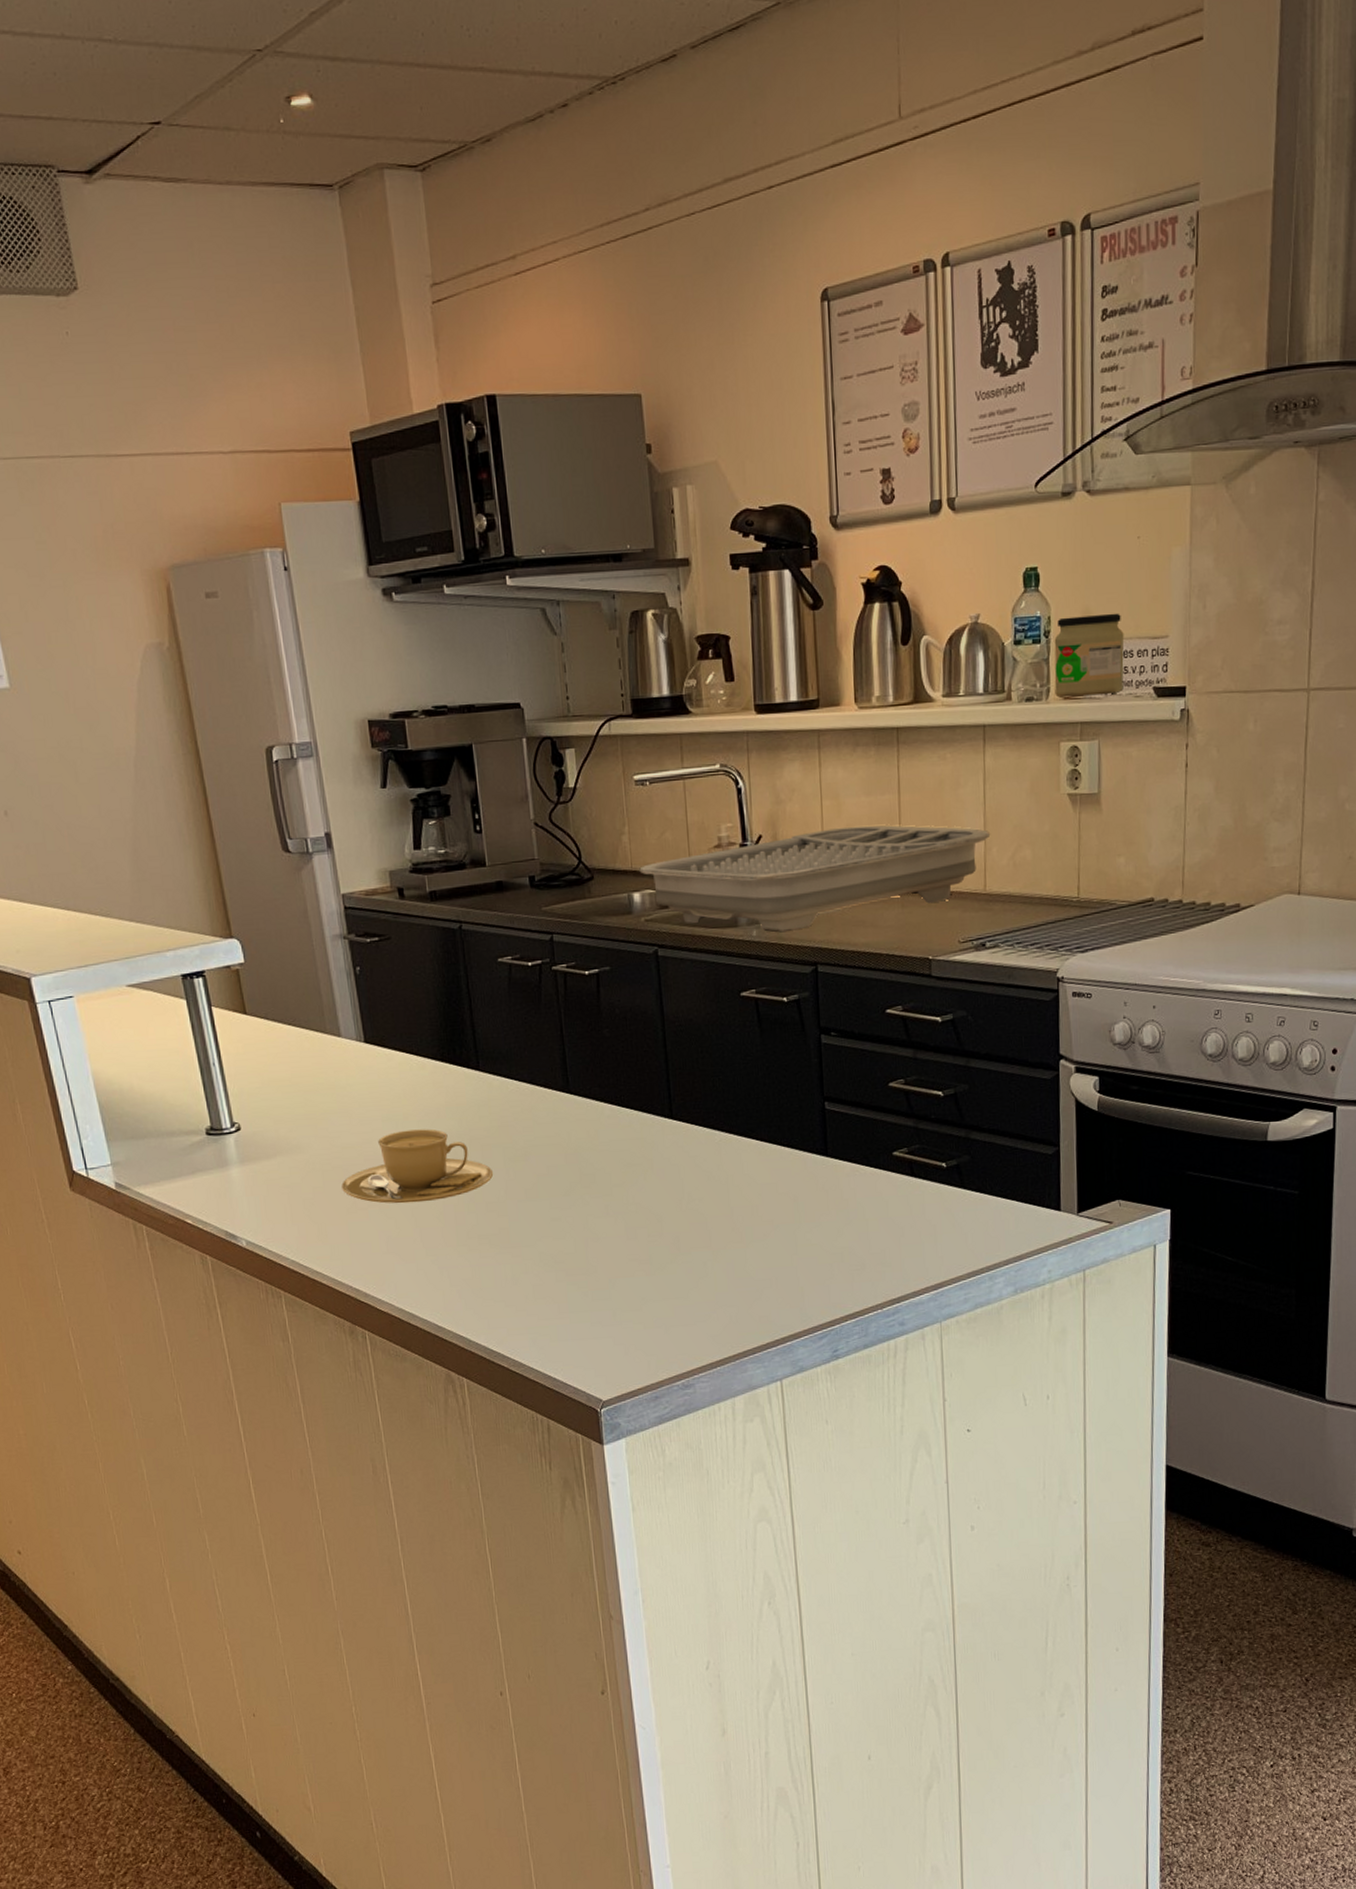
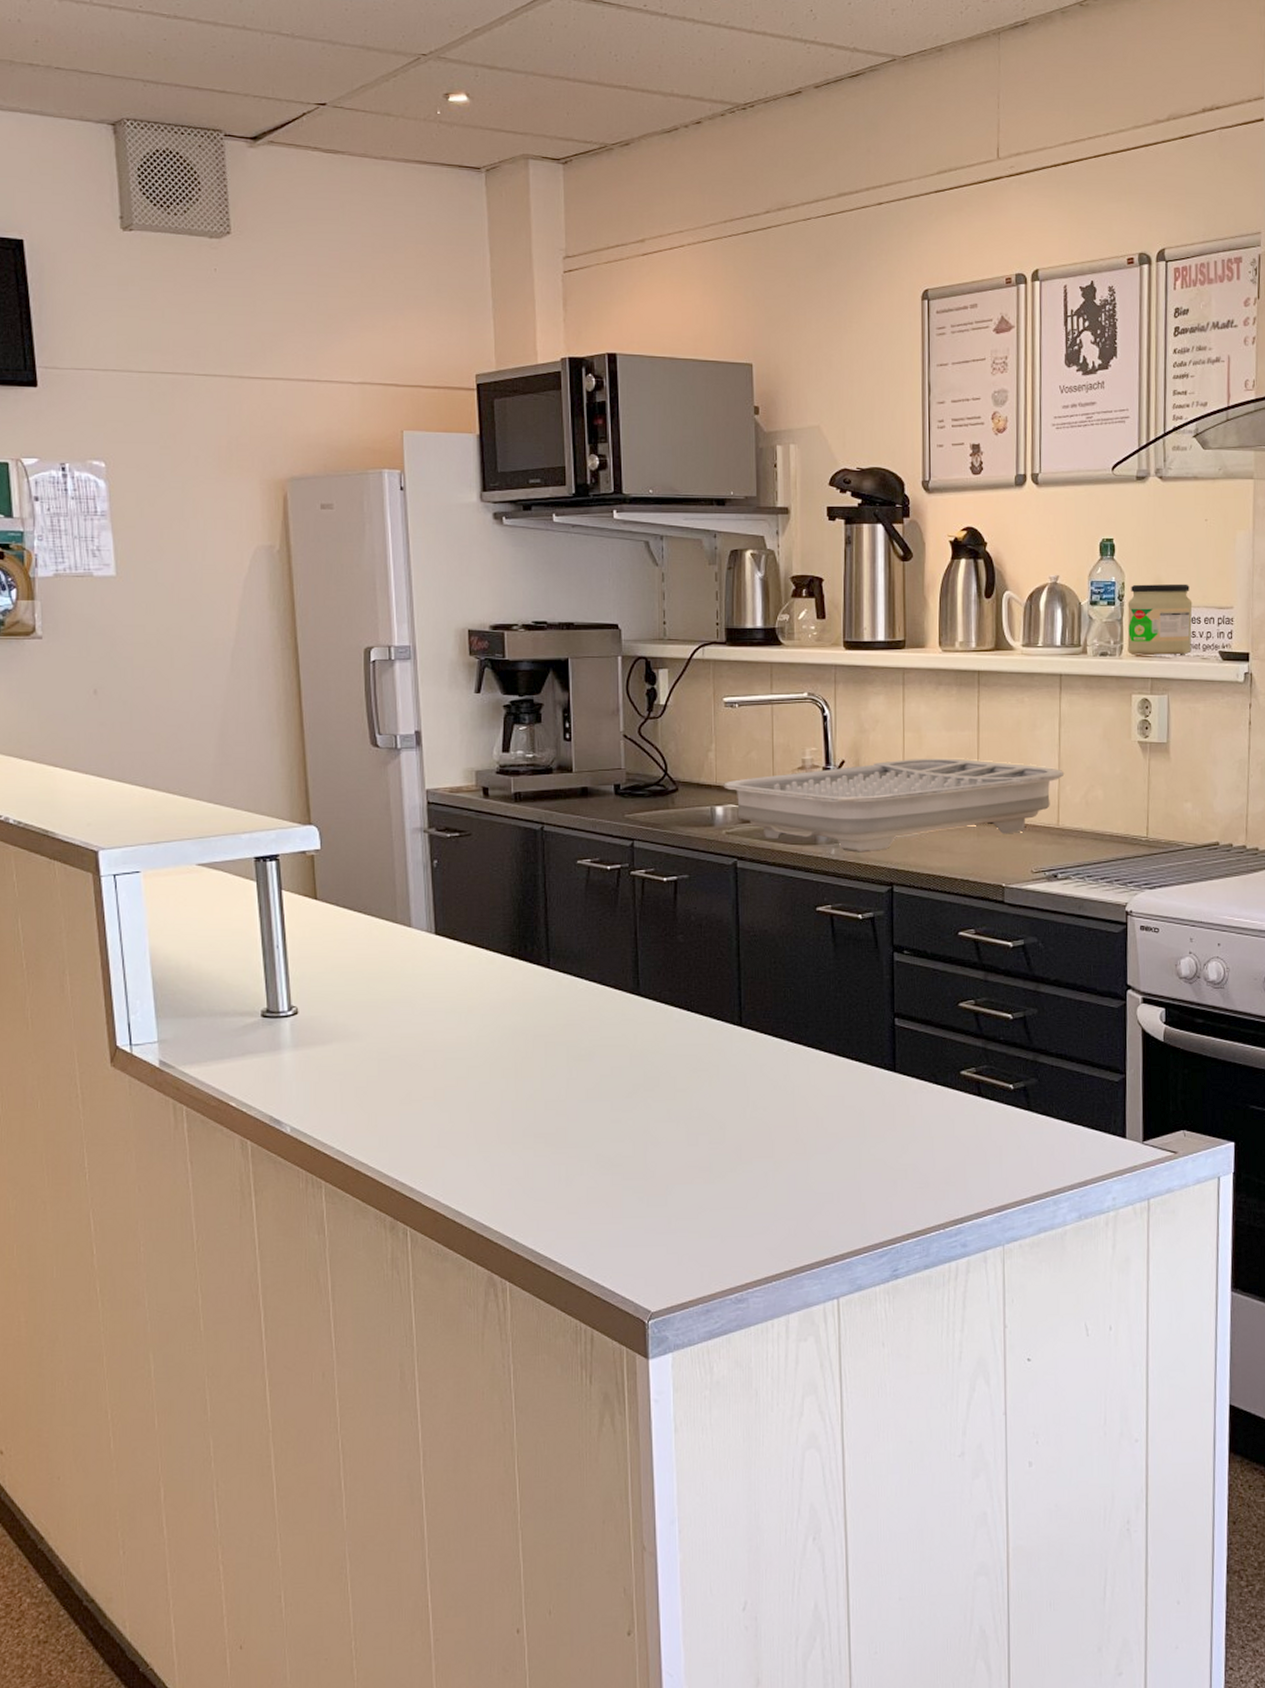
teacup: present [342,1129,494,1204] -> none [397,1023,556,1097]

